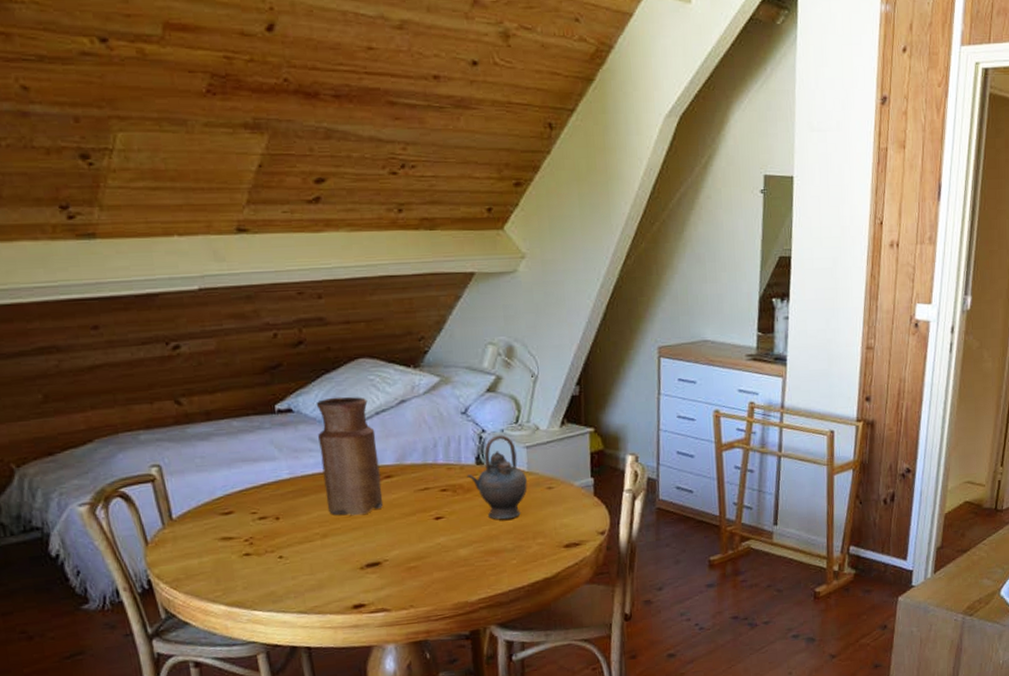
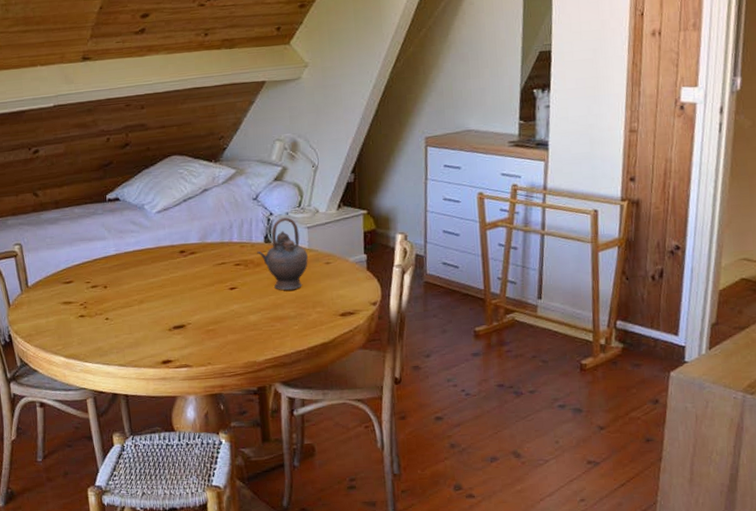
vase: present [316,396,384,516] -> none [137,187,188,286]

